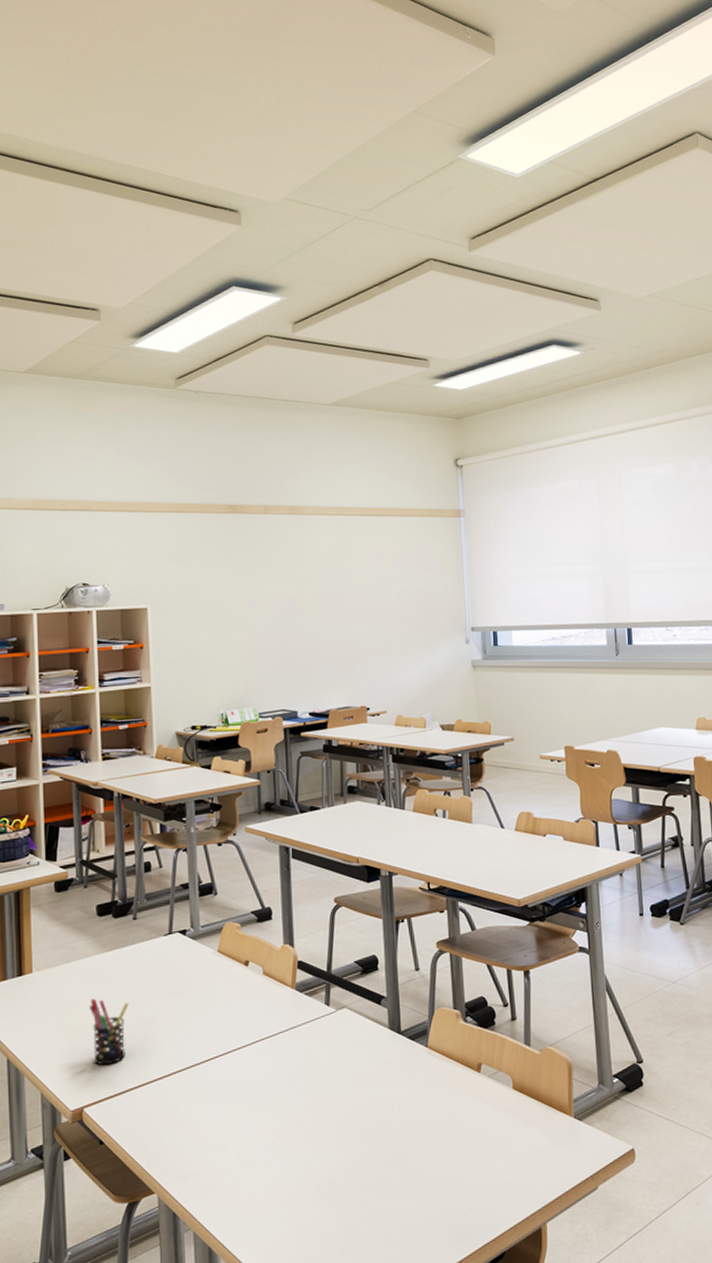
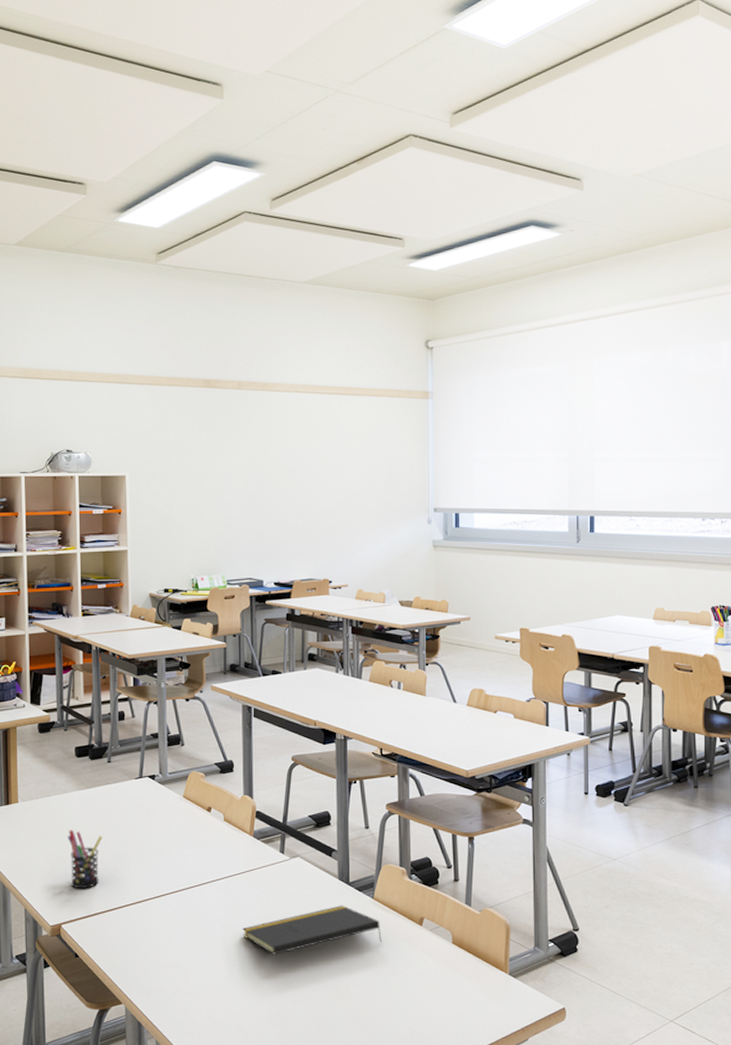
notepad: none [286,1057,438,1120] -> present [242,905,382,955]

